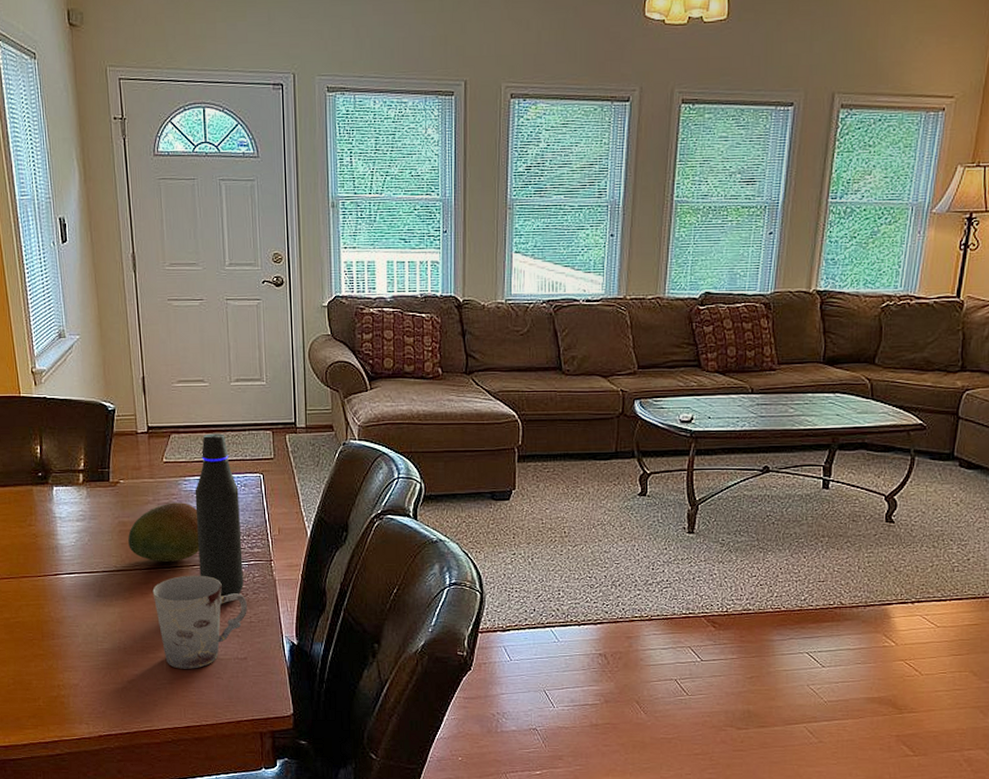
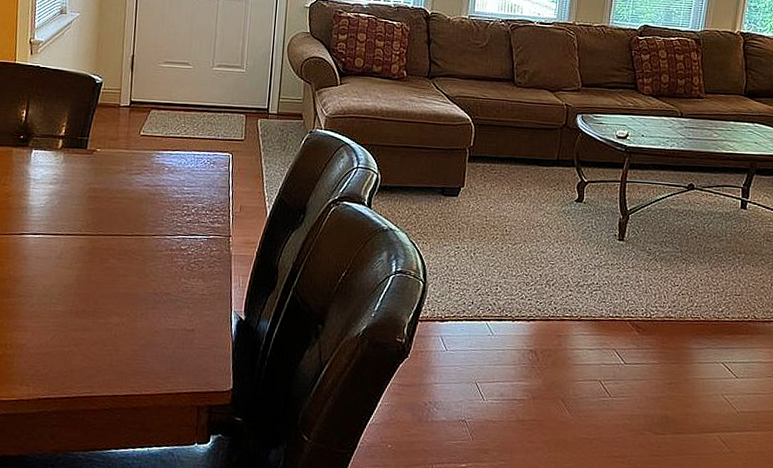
fruit: present [128,502,200,563] -> none [95,173,166,230]
cup: present [152,575,248,669] -> none [112,244,202,337]
water bottle: present [195,433,244,597] -> none [160,112,208,268]

